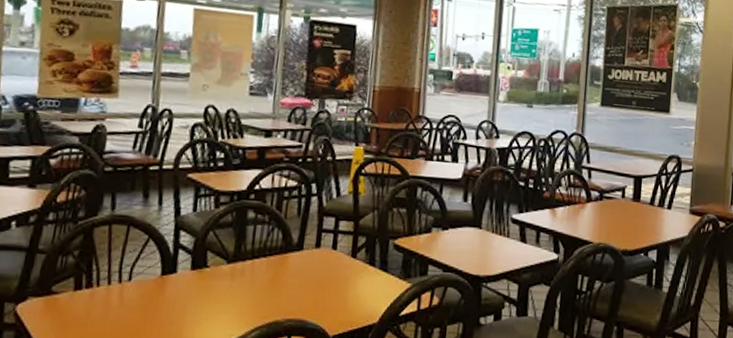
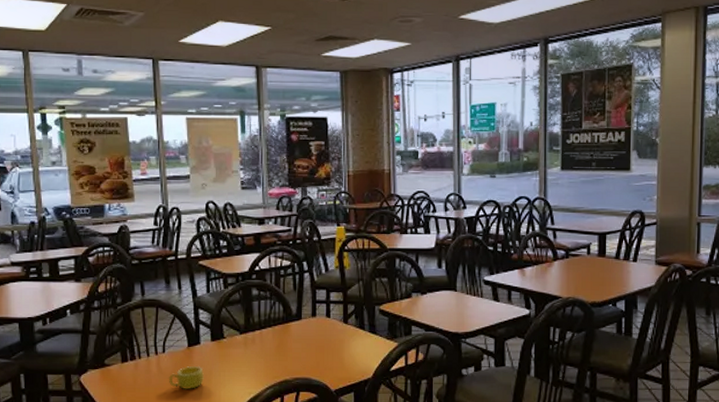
cup: none [131,298,178,329] -> present [168,365,205,390]

